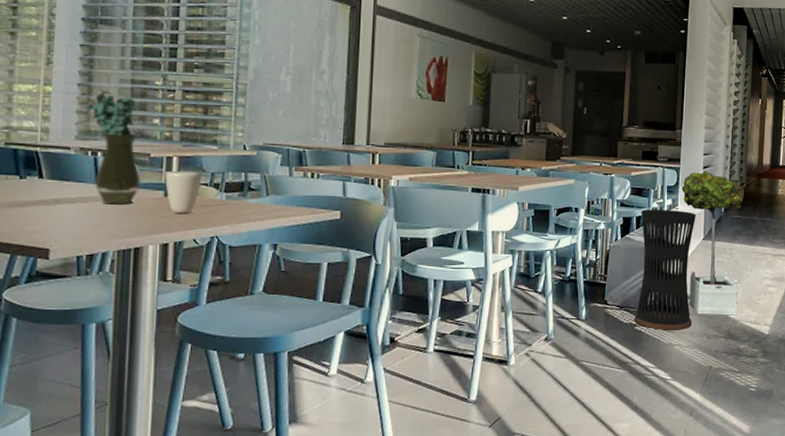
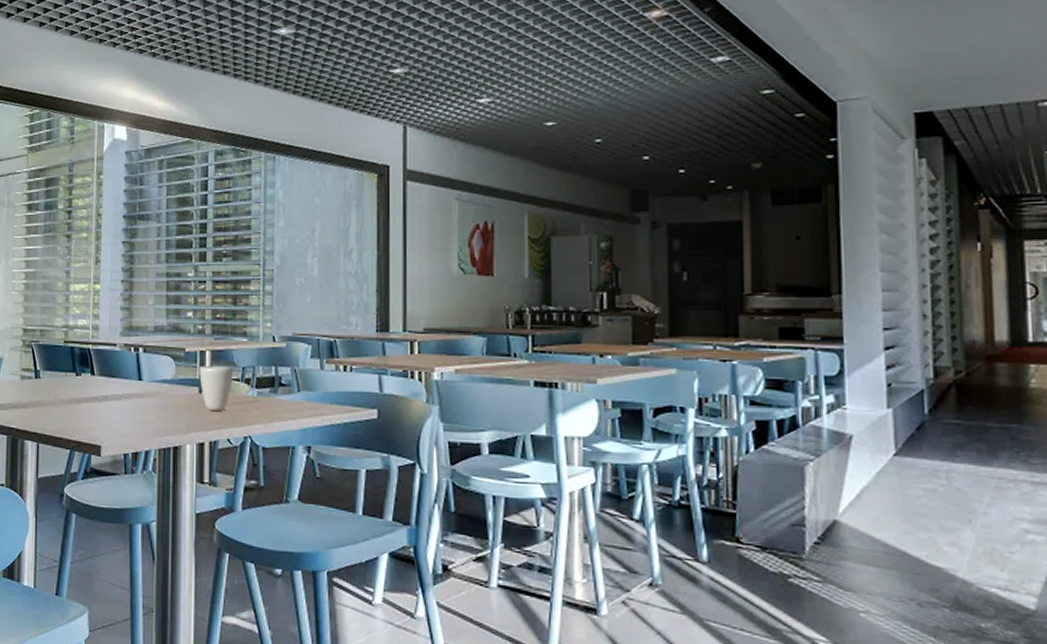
vase: present [88,88,141,205] -> none [130,283,177,401]
umbrella stand: present [634,209,697,330] -> none [784,410,886,590]
potted tree: present [681,170,744,316] -> none [849,352,970,575]

